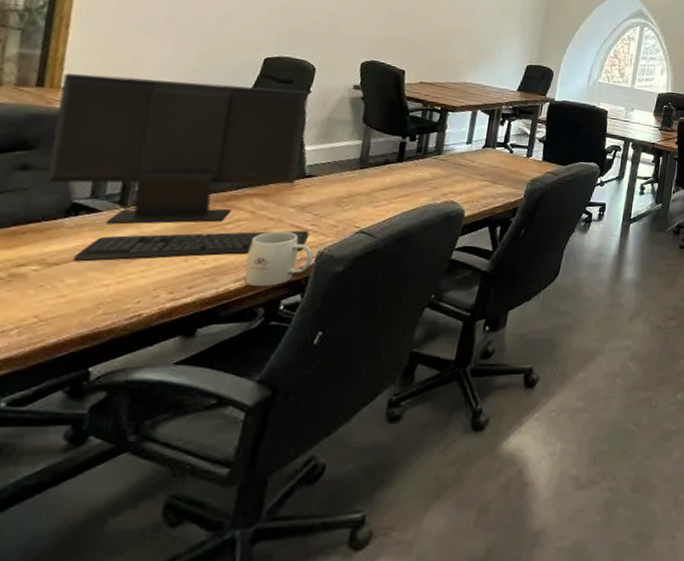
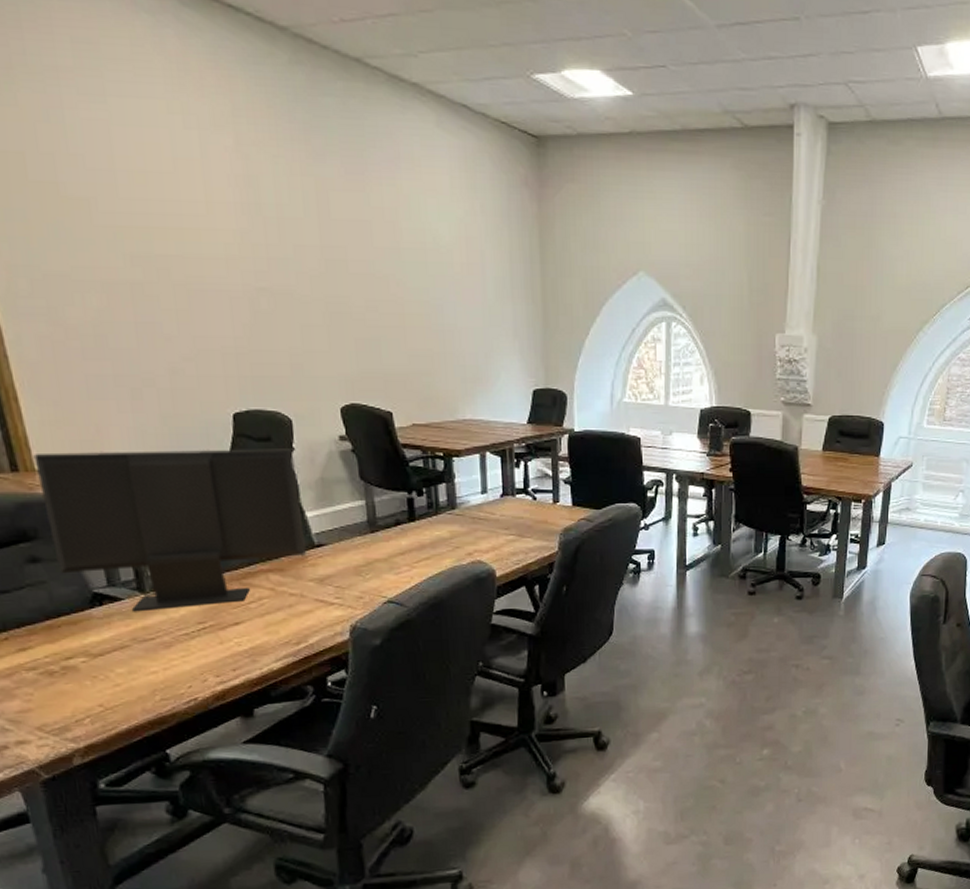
computer keyboard: present [73,230,310,262] -> none [114,604,337,651]
mug: present [244,231,313,288] -> none [279,607,347,666]

